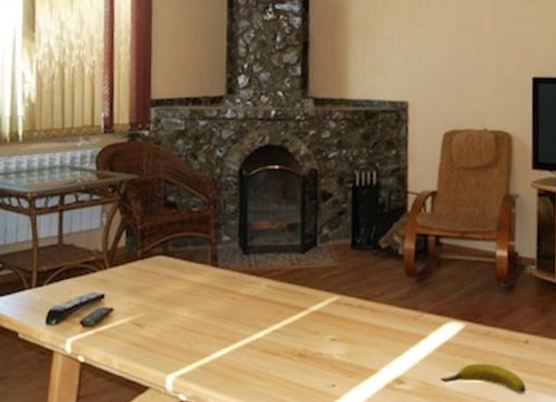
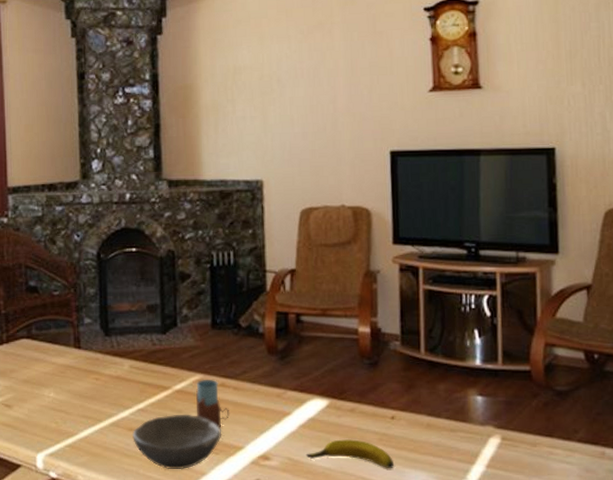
bowl: none [265,335,358,393] -> present [131,414,222,470]
drinking glass: none [333,300,367,351] -> present [196,379,230,428]

